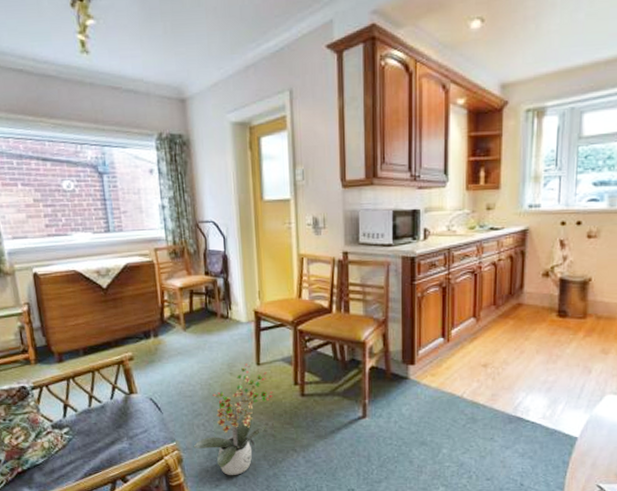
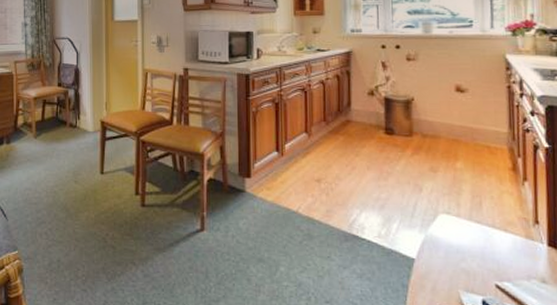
potted plant: present [193,364,273,476] -> none [34,172,115,289]

